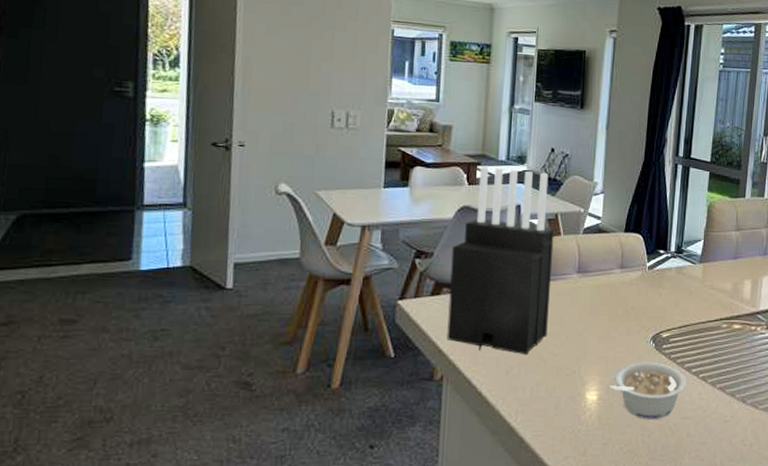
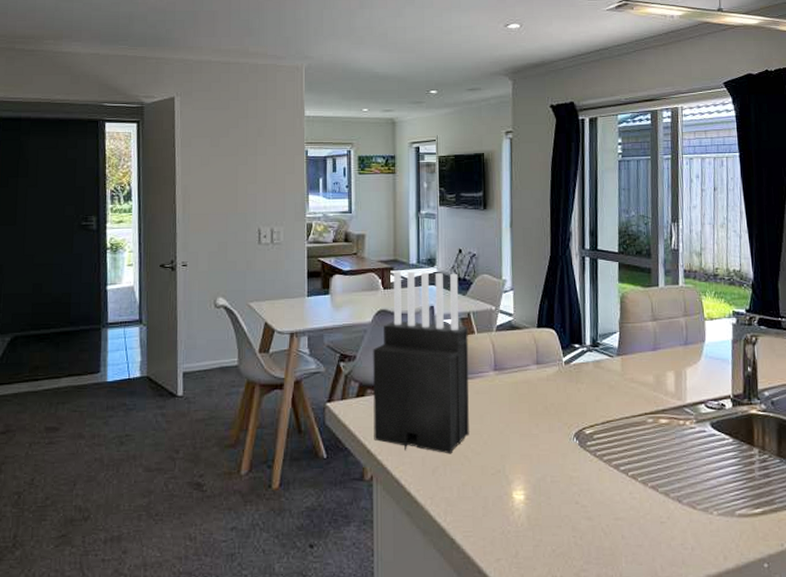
legume: present [609,362,686,419] -> none [536,459,615,520]

